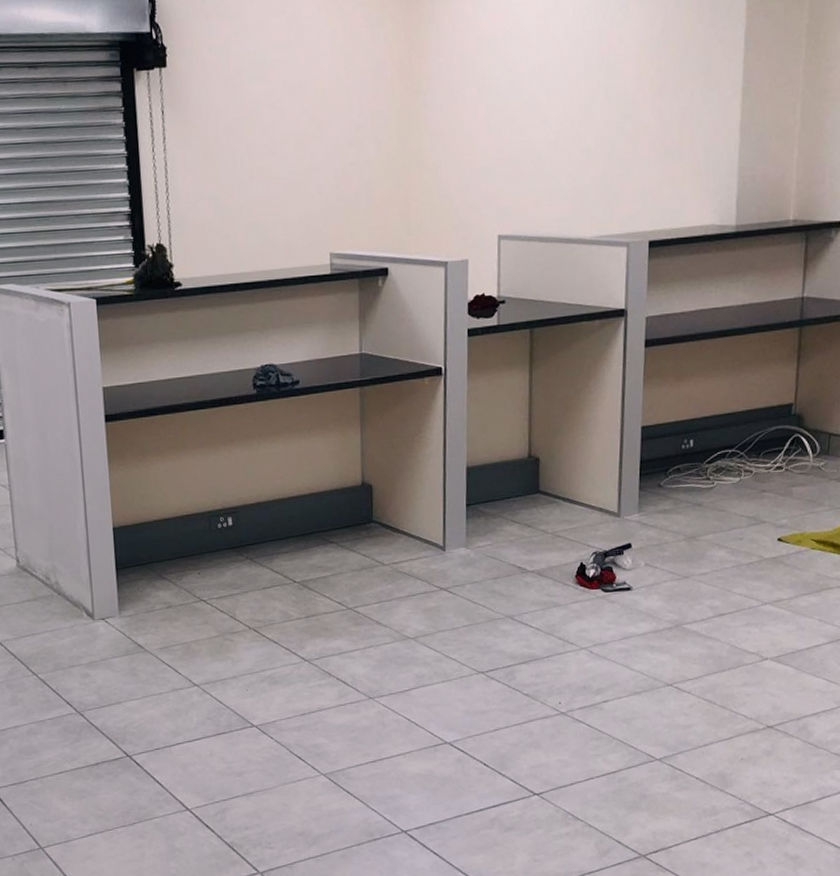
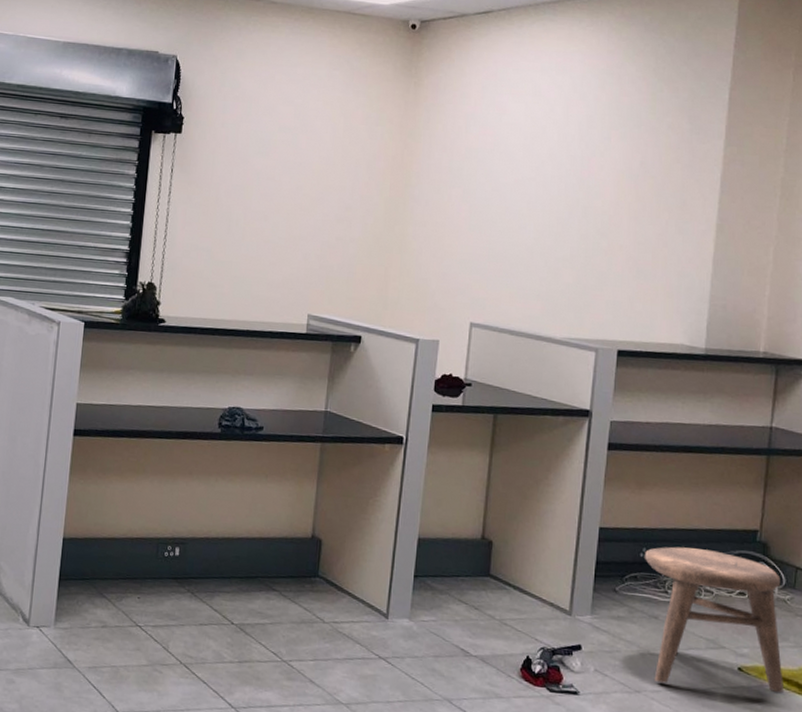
stool: none [685,430,821,566] -> present [644,546,785,693]

